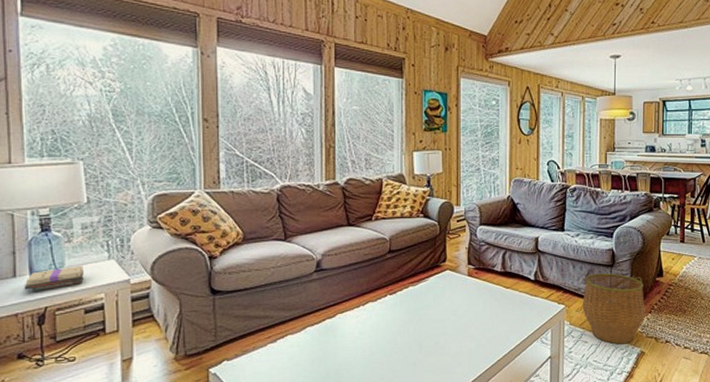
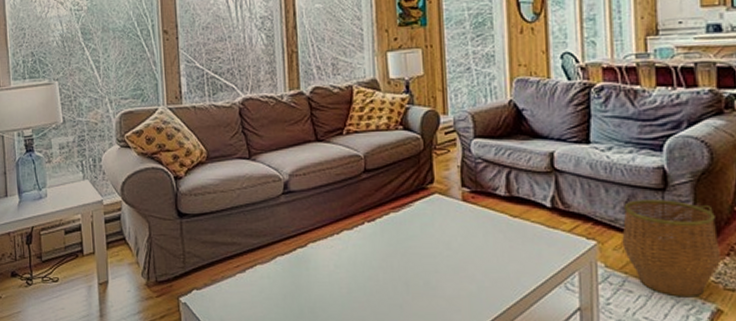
books: present [24,265,84,292] -> none [14,185,63,212]

